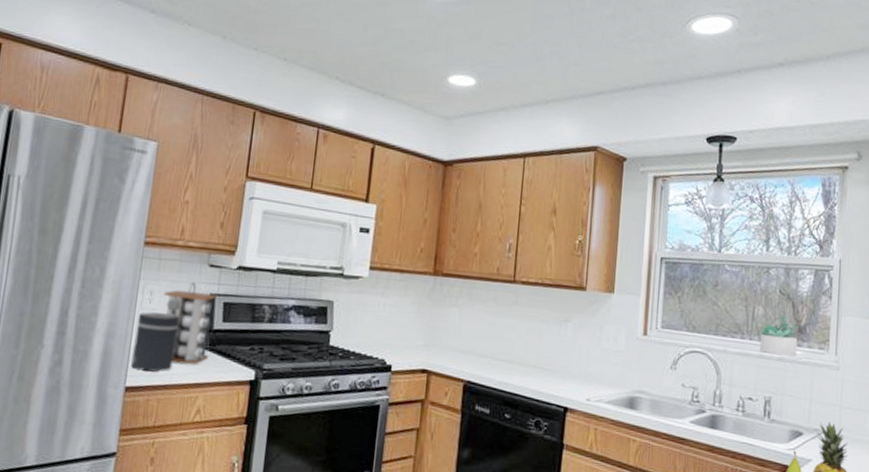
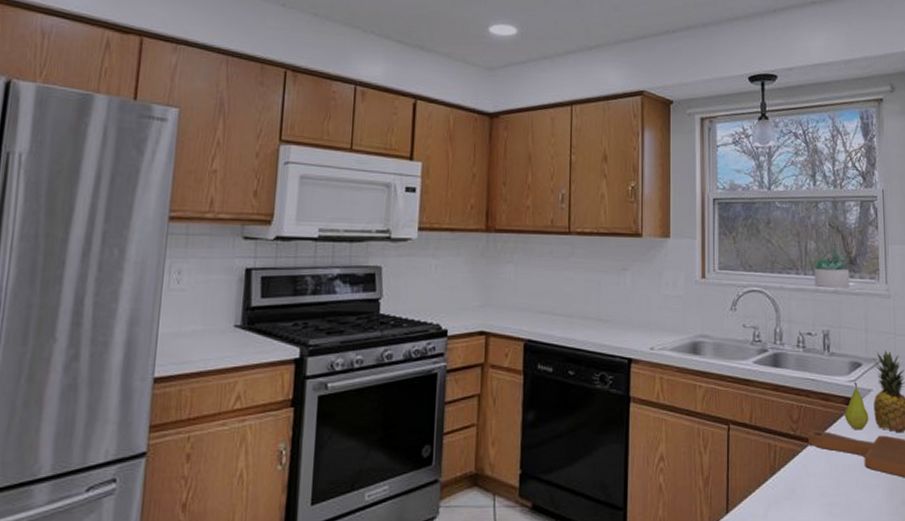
cylinder: present [131,312,180,372] -> none [160,293,213,358]
spice rack: present [163,281,218,366] -> none [193,256,254,348]

